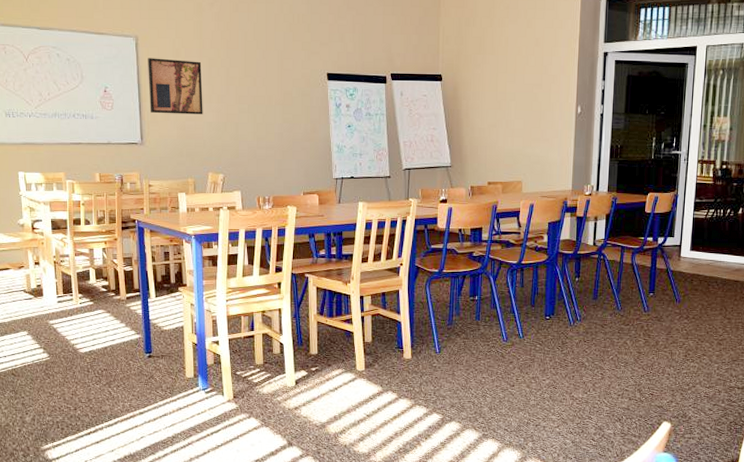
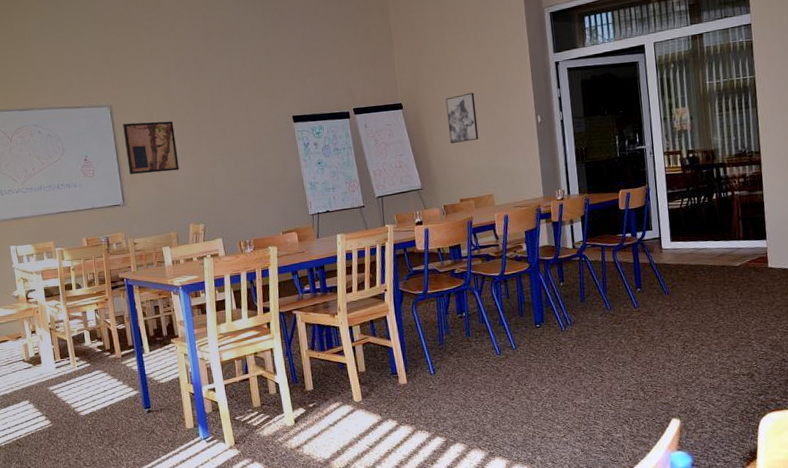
wall art: none [486,73,517,124] -> present [445,92,479,143]

